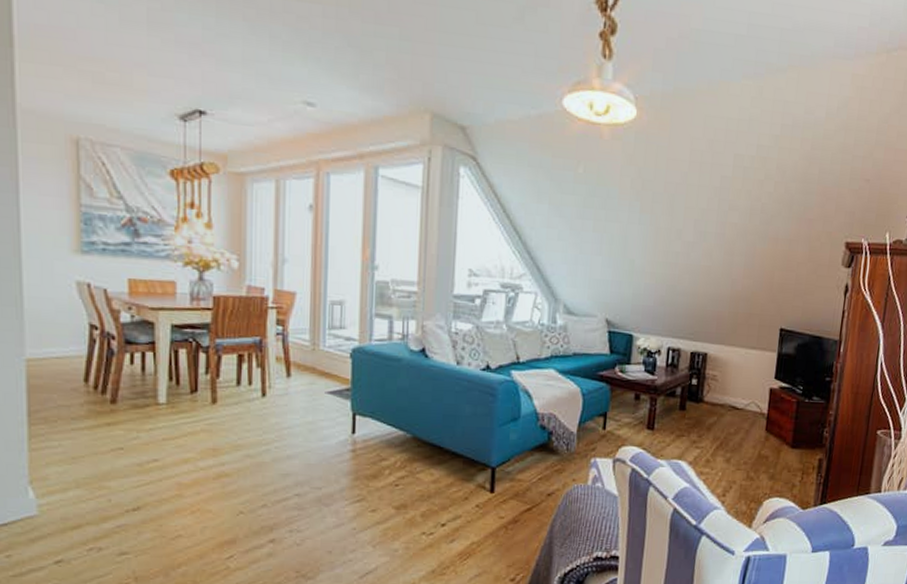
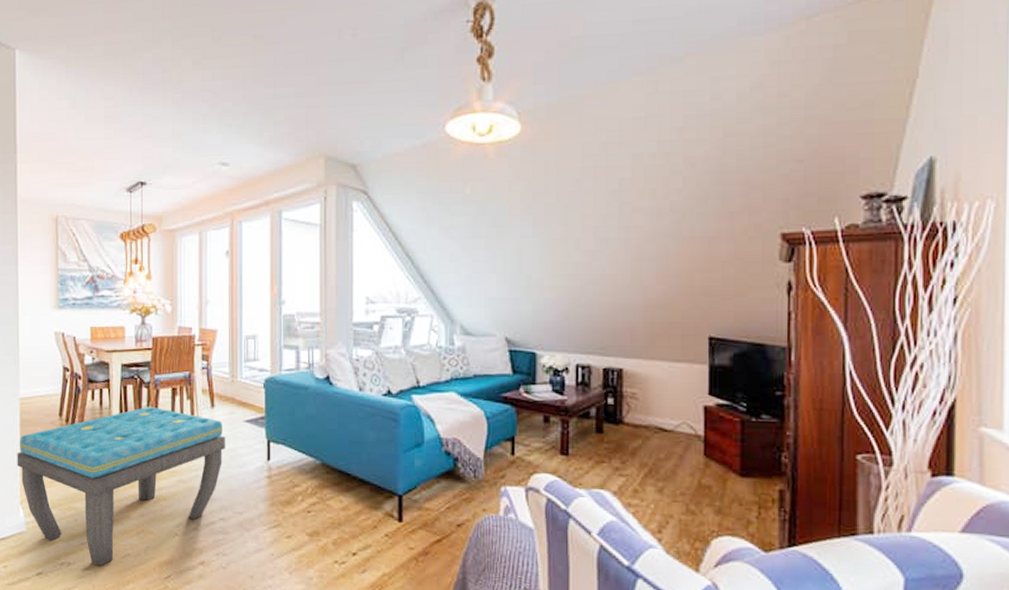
ottoman: none [23,373,304,551] -> present [17,406,226,567]

